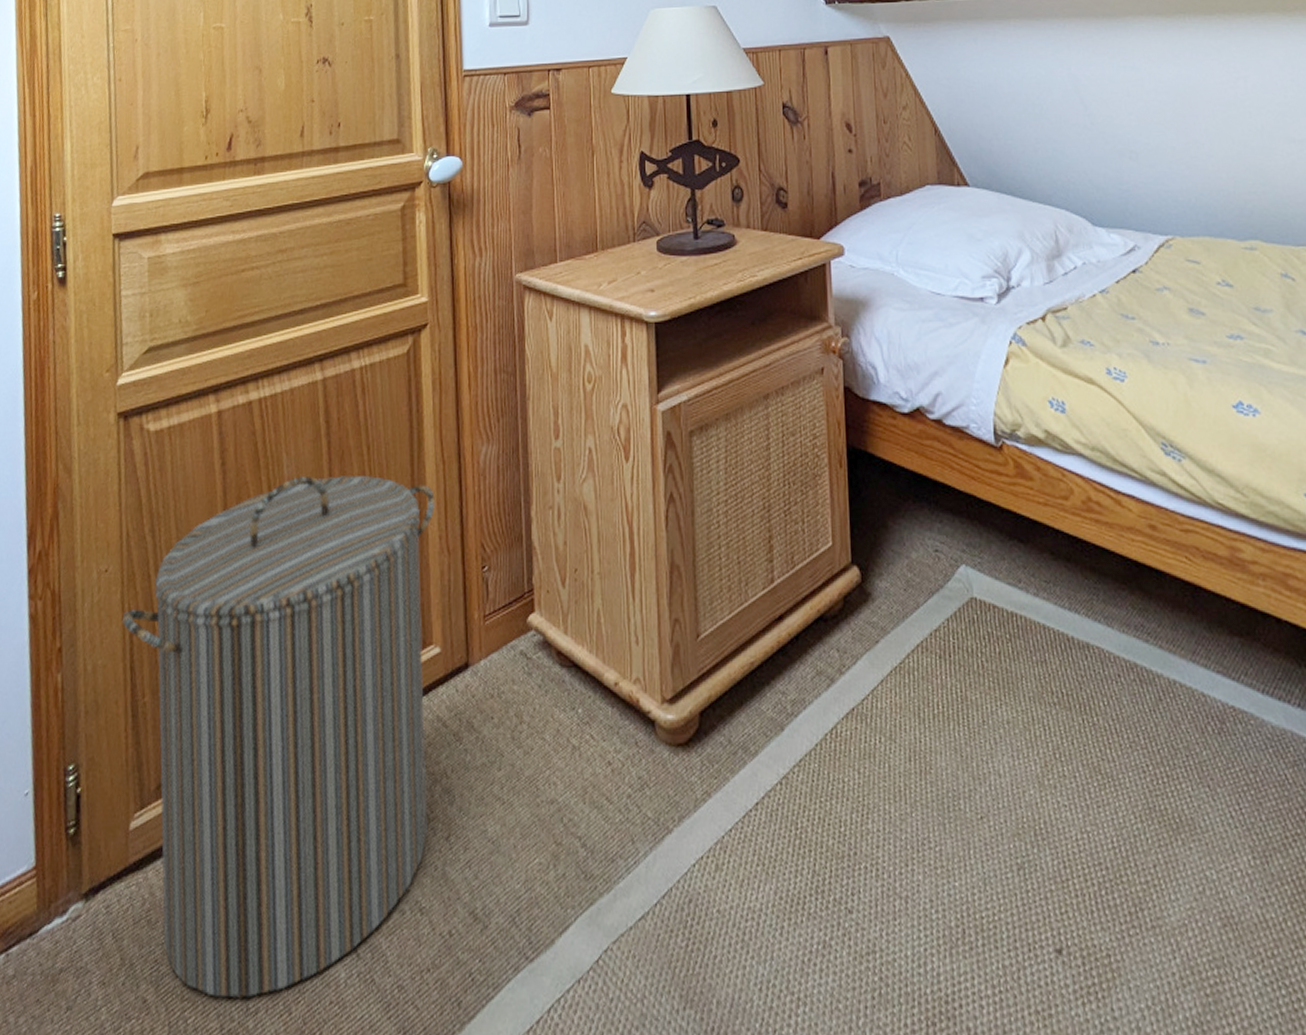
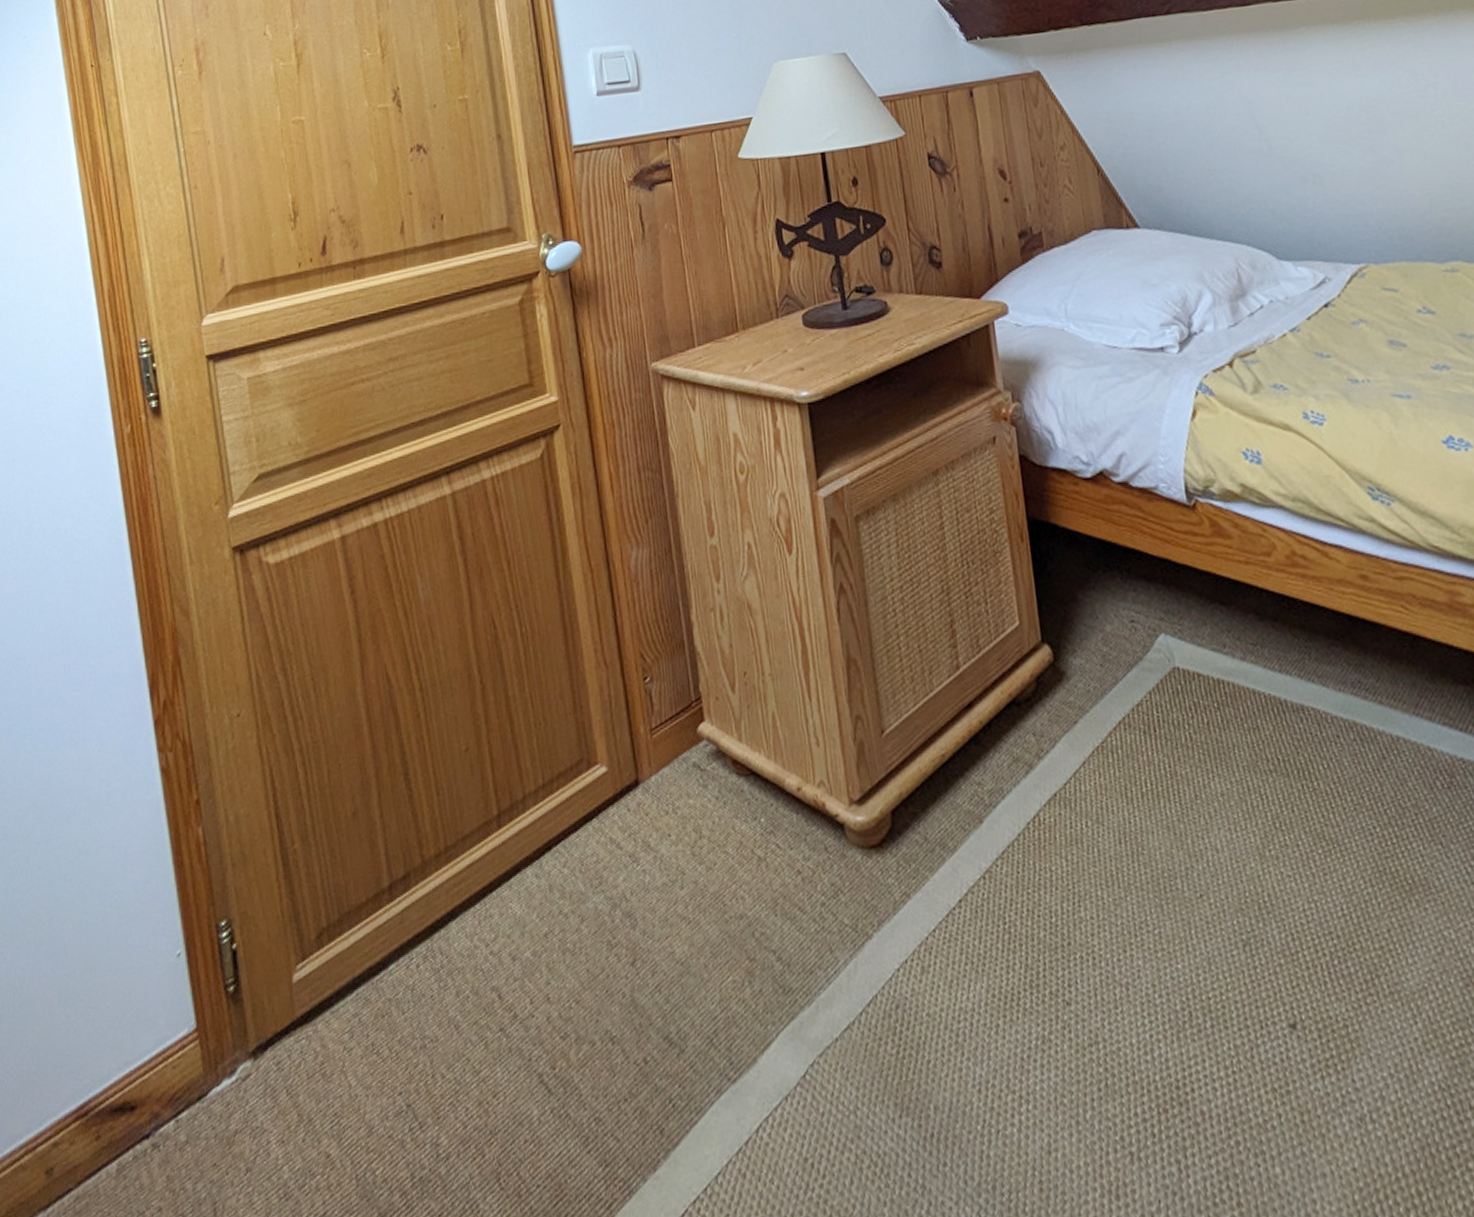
laundry hamper: present [122,474,435,999] -> none [261,592,611,1146]

